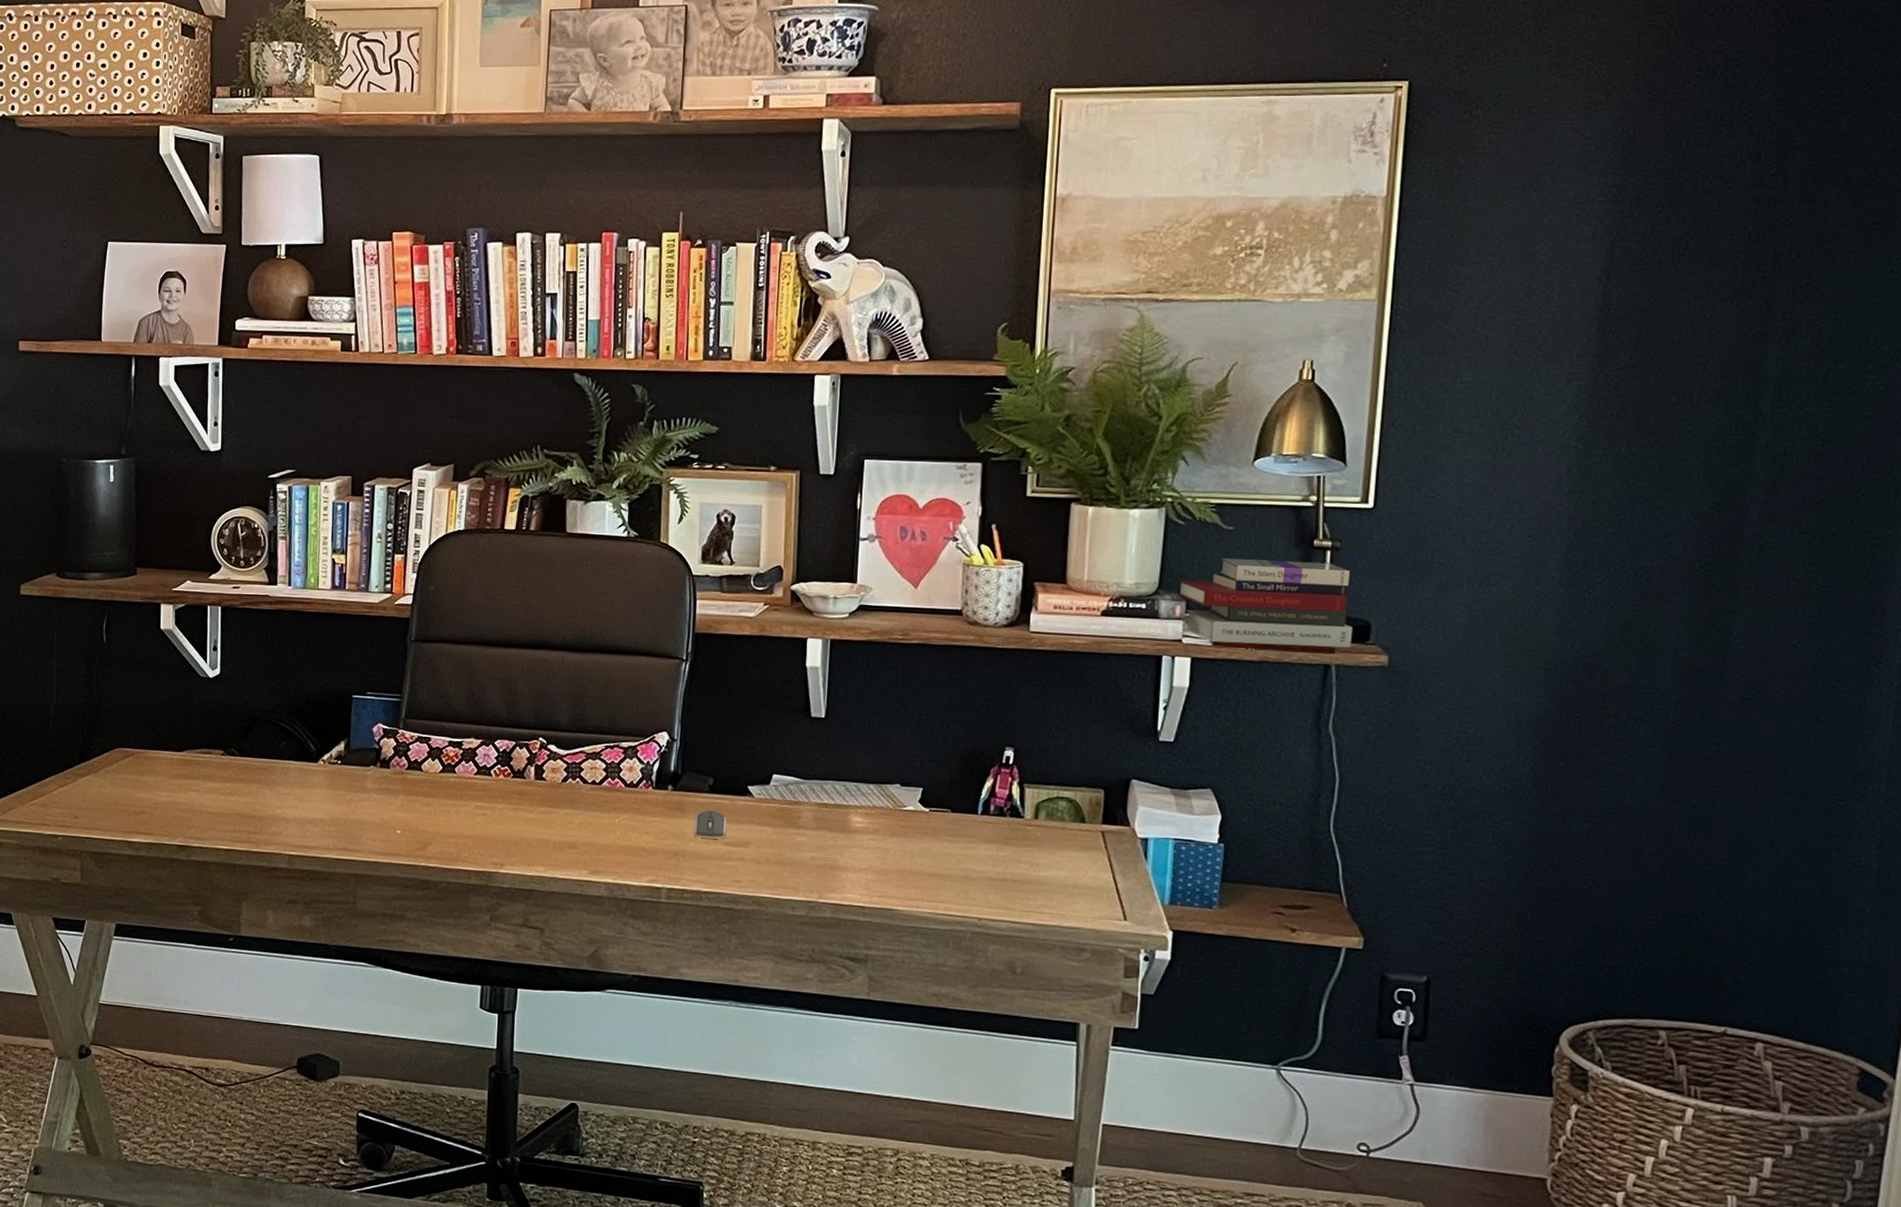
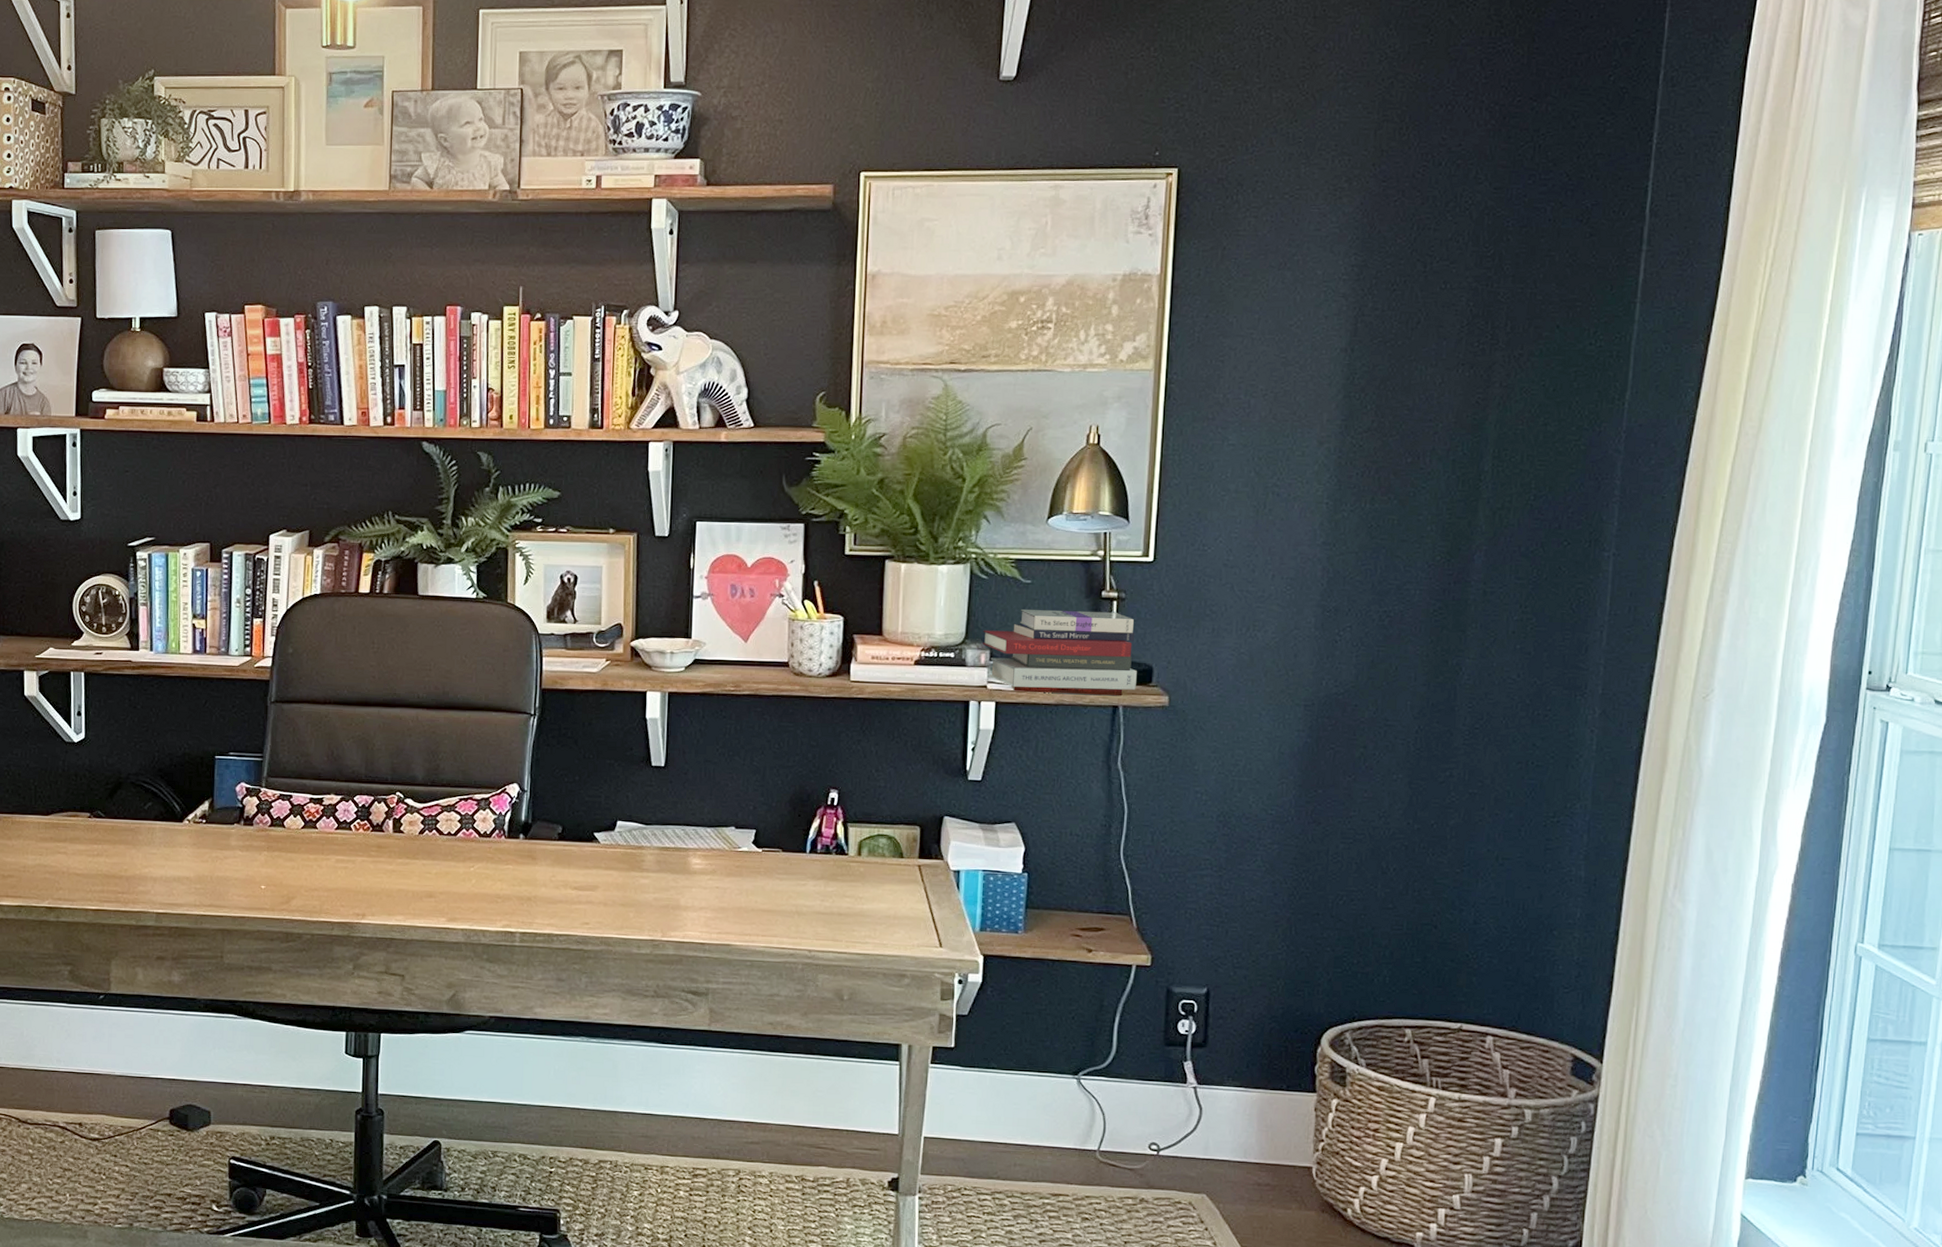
computer mouse: present [693,810,727,840] -> none [544,857,576,885]

